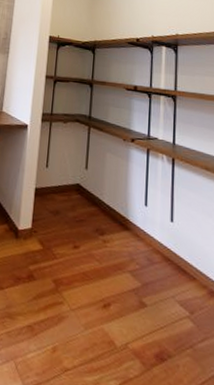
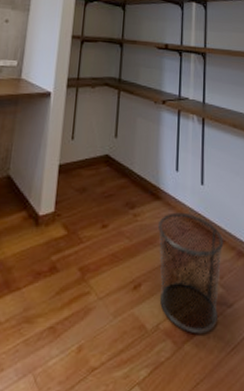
waste bin: none [127,244,195,362] -> present [158,212,224,334]

